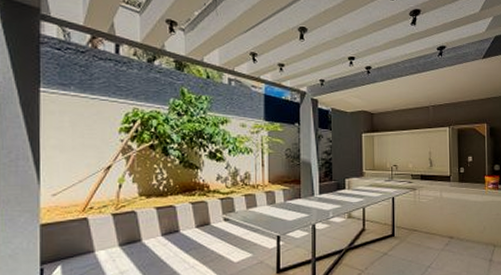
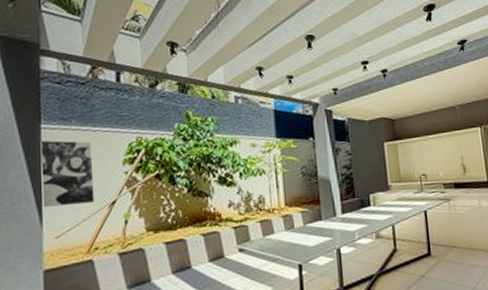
wall art: none [38,103,91,167] -> present [39,140,95,209]

